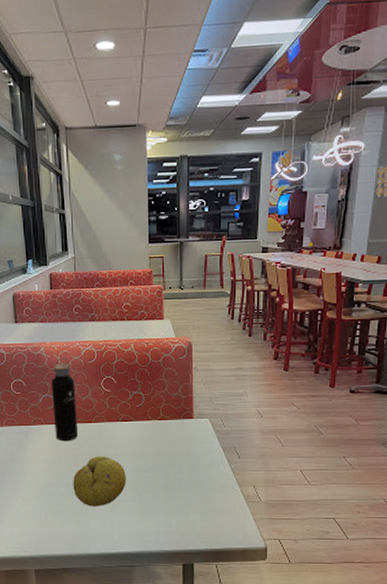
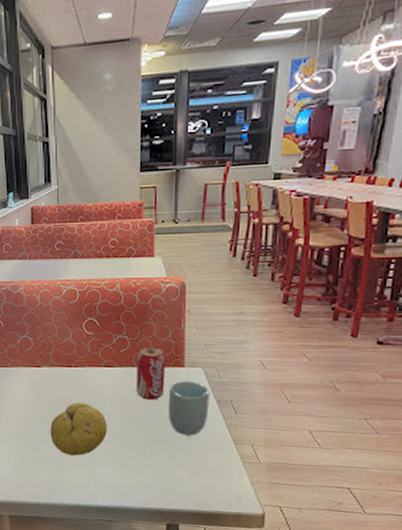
water bottle: present [51,357,79,442] -> none [29,296,58,386]
beverage can: none [151,401,177,450] -> present [136,347,166,400]
cup: none [180,431,216,481] -> present [168,381,210,436]

